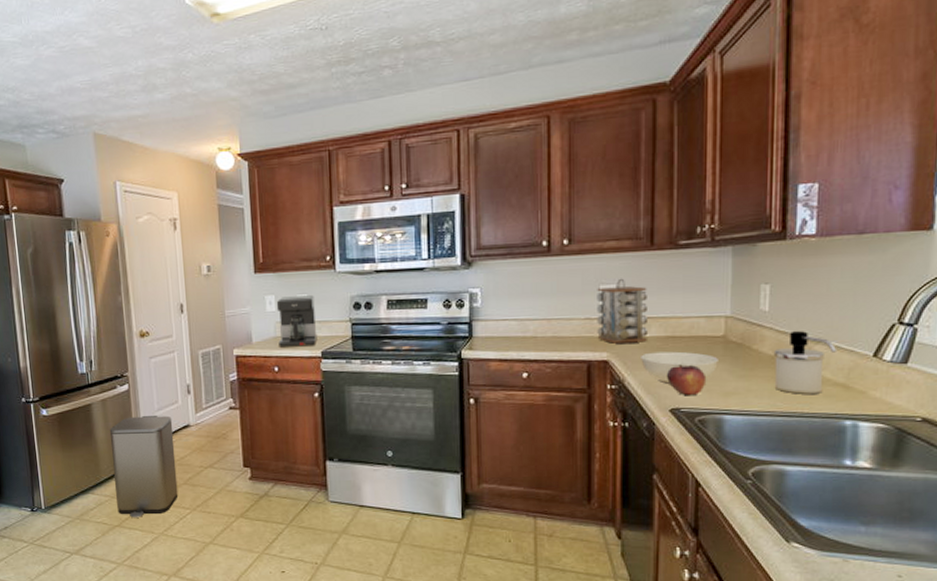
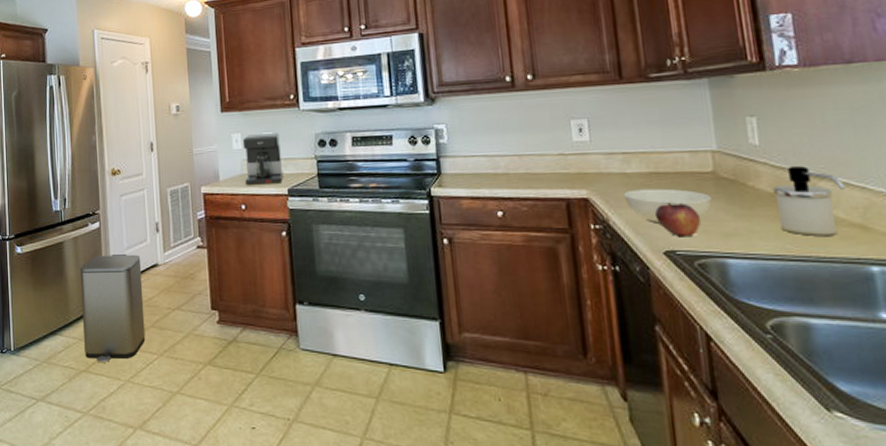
spice rack: present [595,278,649,344] -> none [567,112,629,180]

